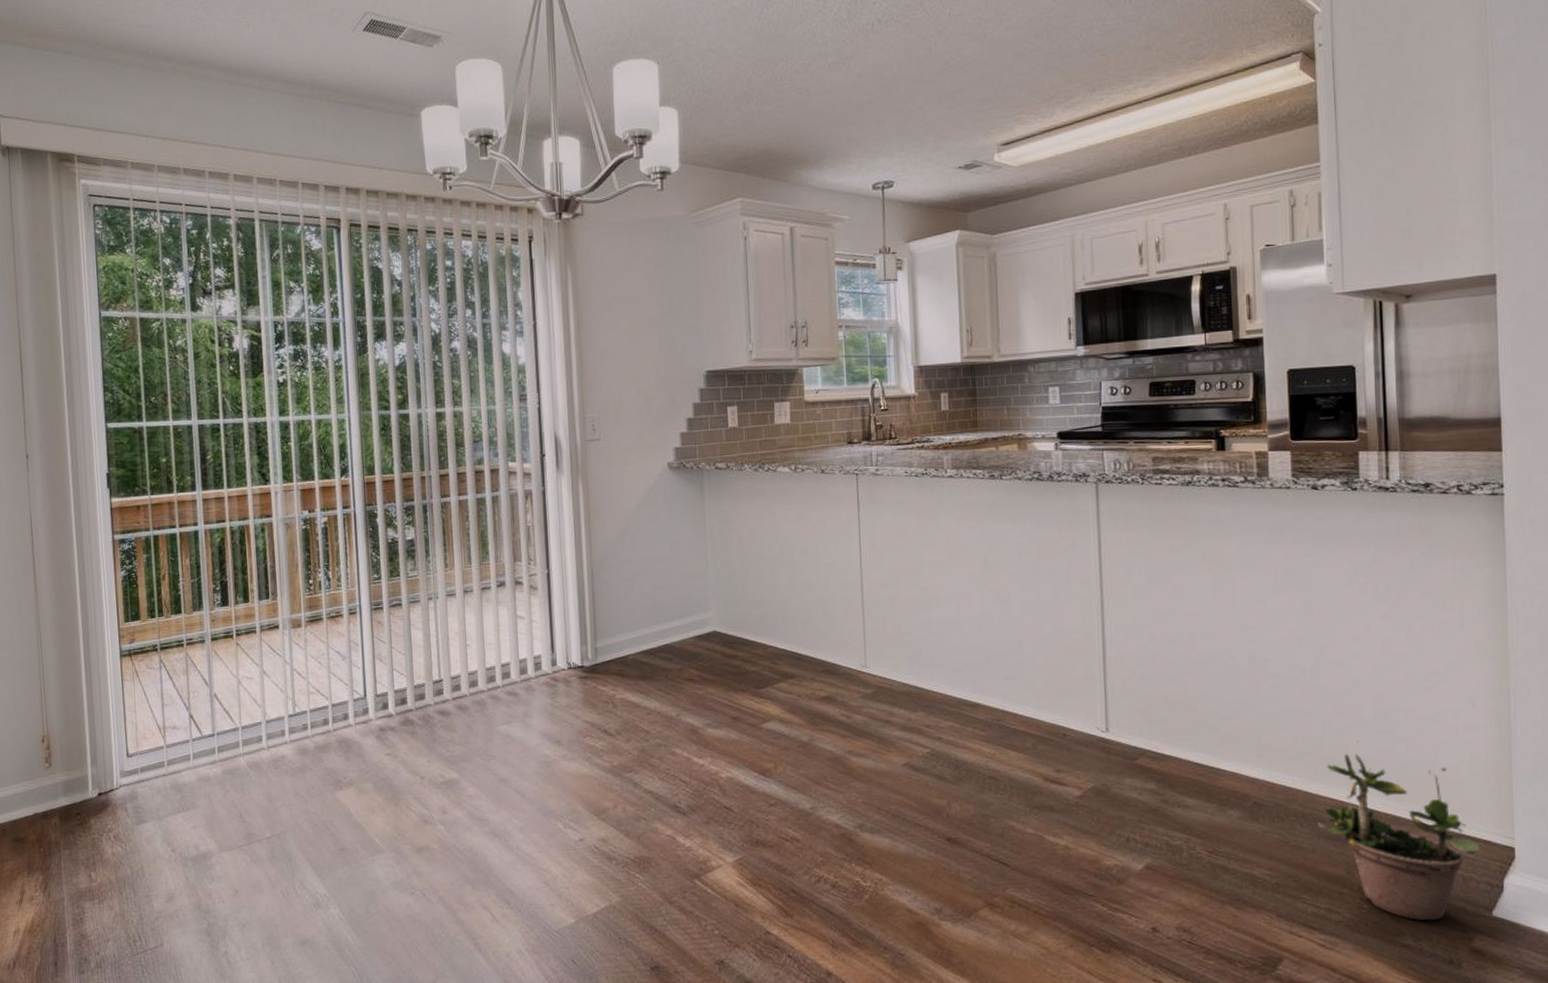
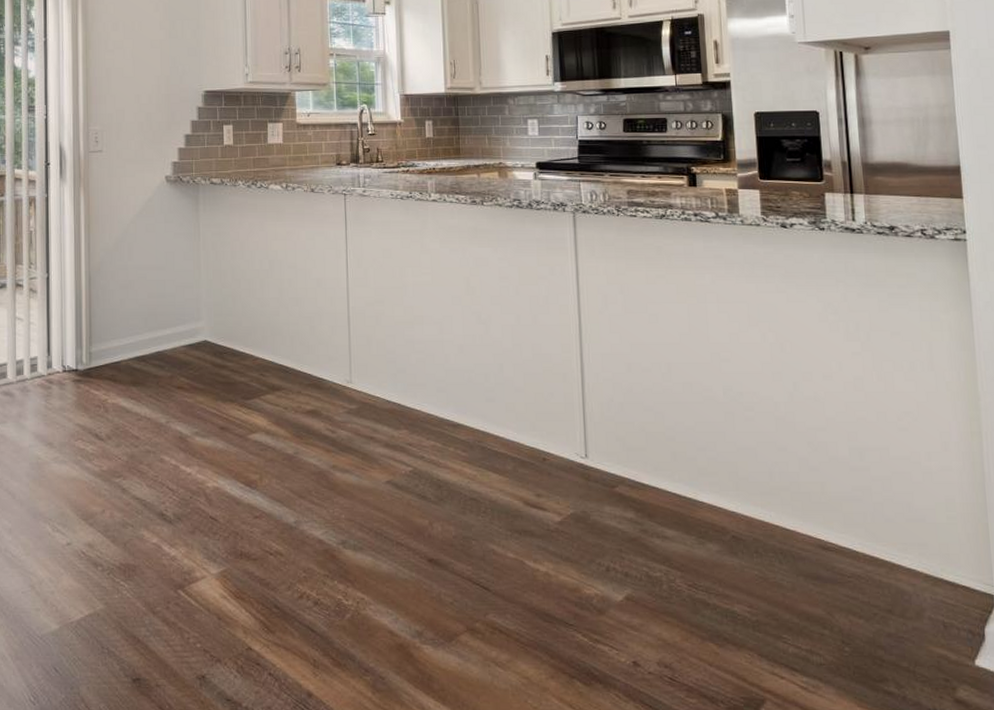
potted plant: present [1318,740,1481,921] -> none [796,478,961,668]

